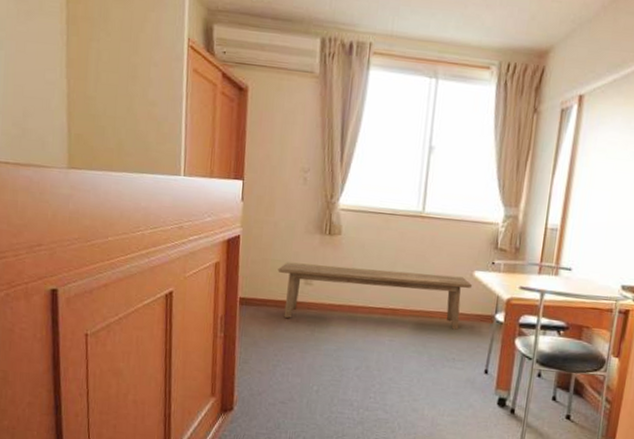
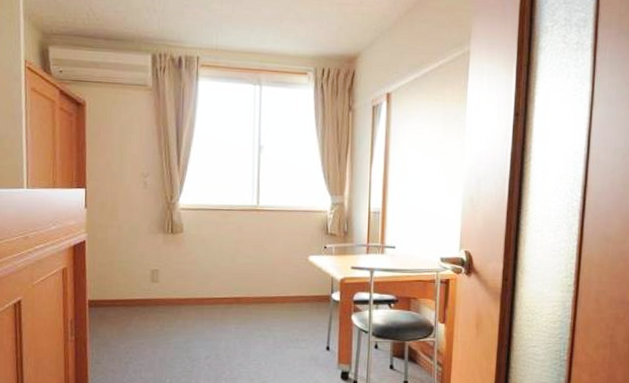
bench: present [278,262,473,330] -> none [124,262,309,315]

